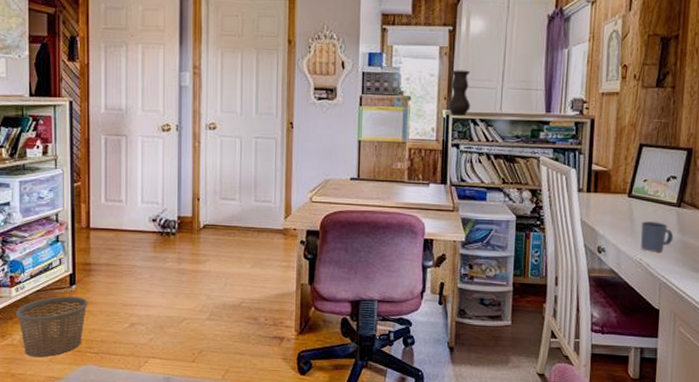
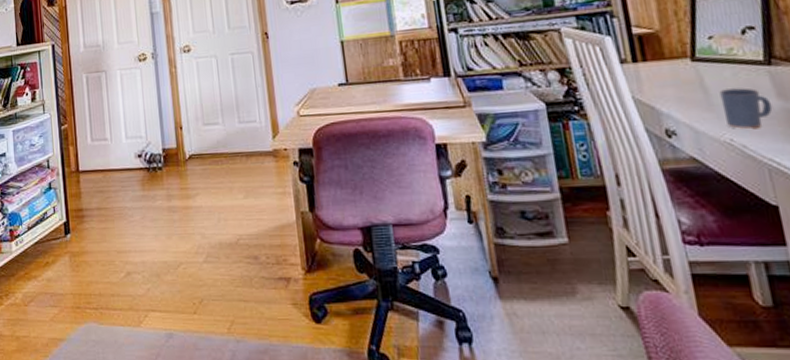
basket: present [16,296,88,358] -> none [17,246,84,317]

